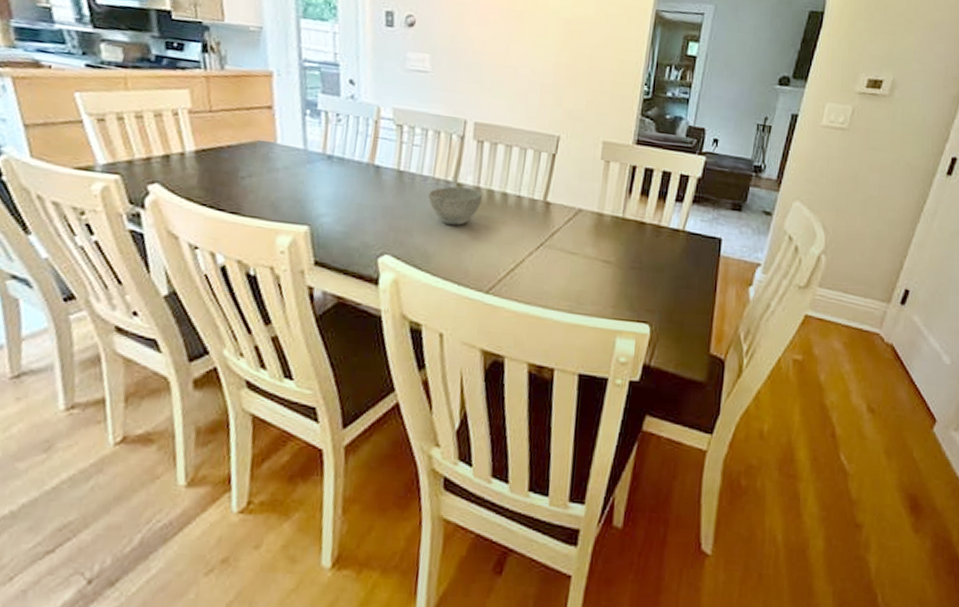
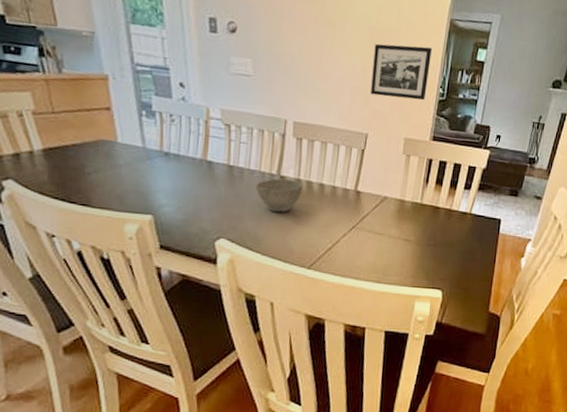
picture frame: none [564,37,634,99] -> present [371,44,432,101]

